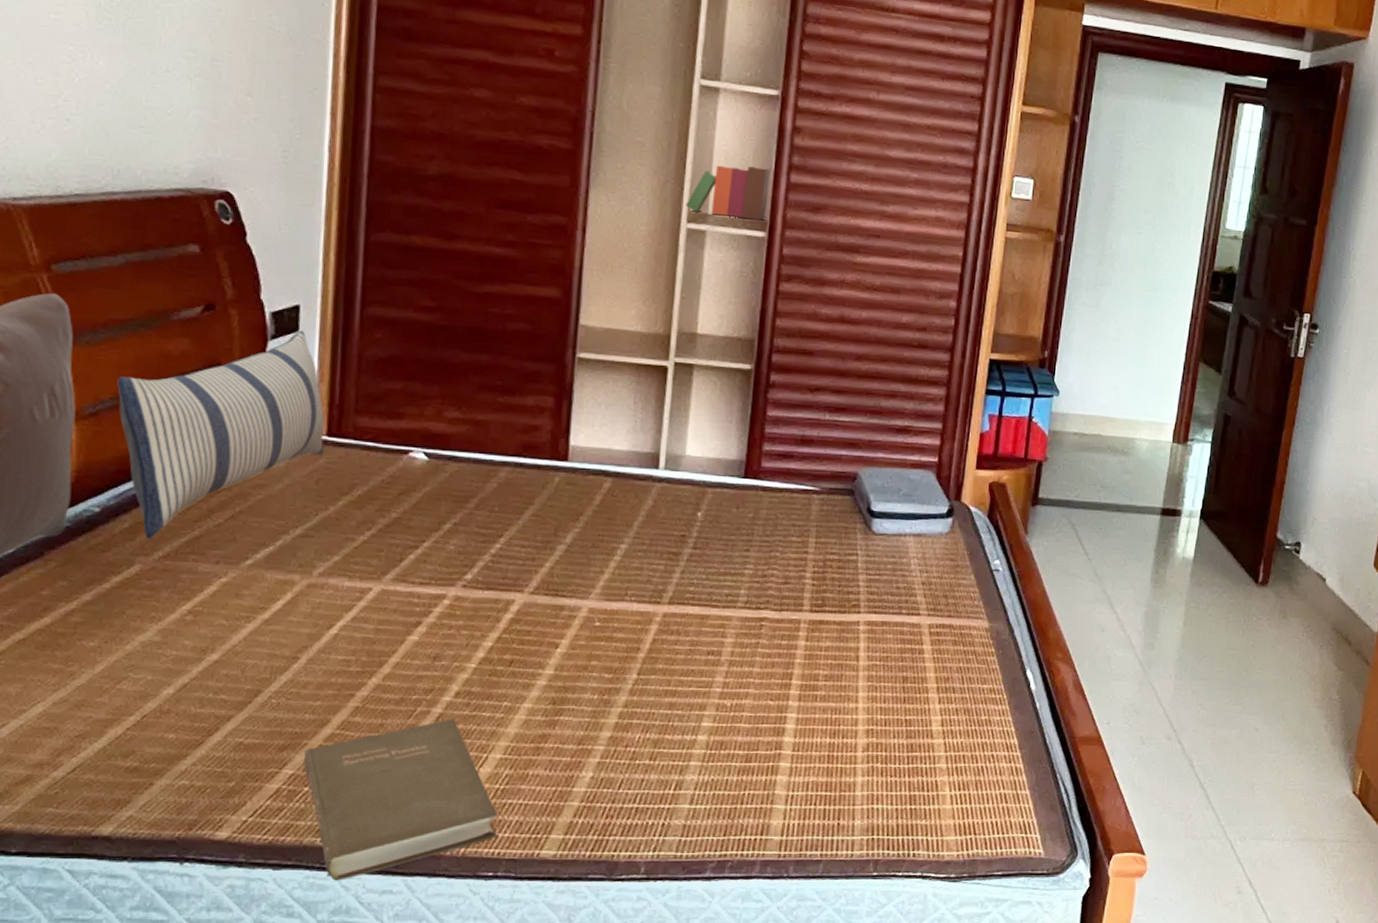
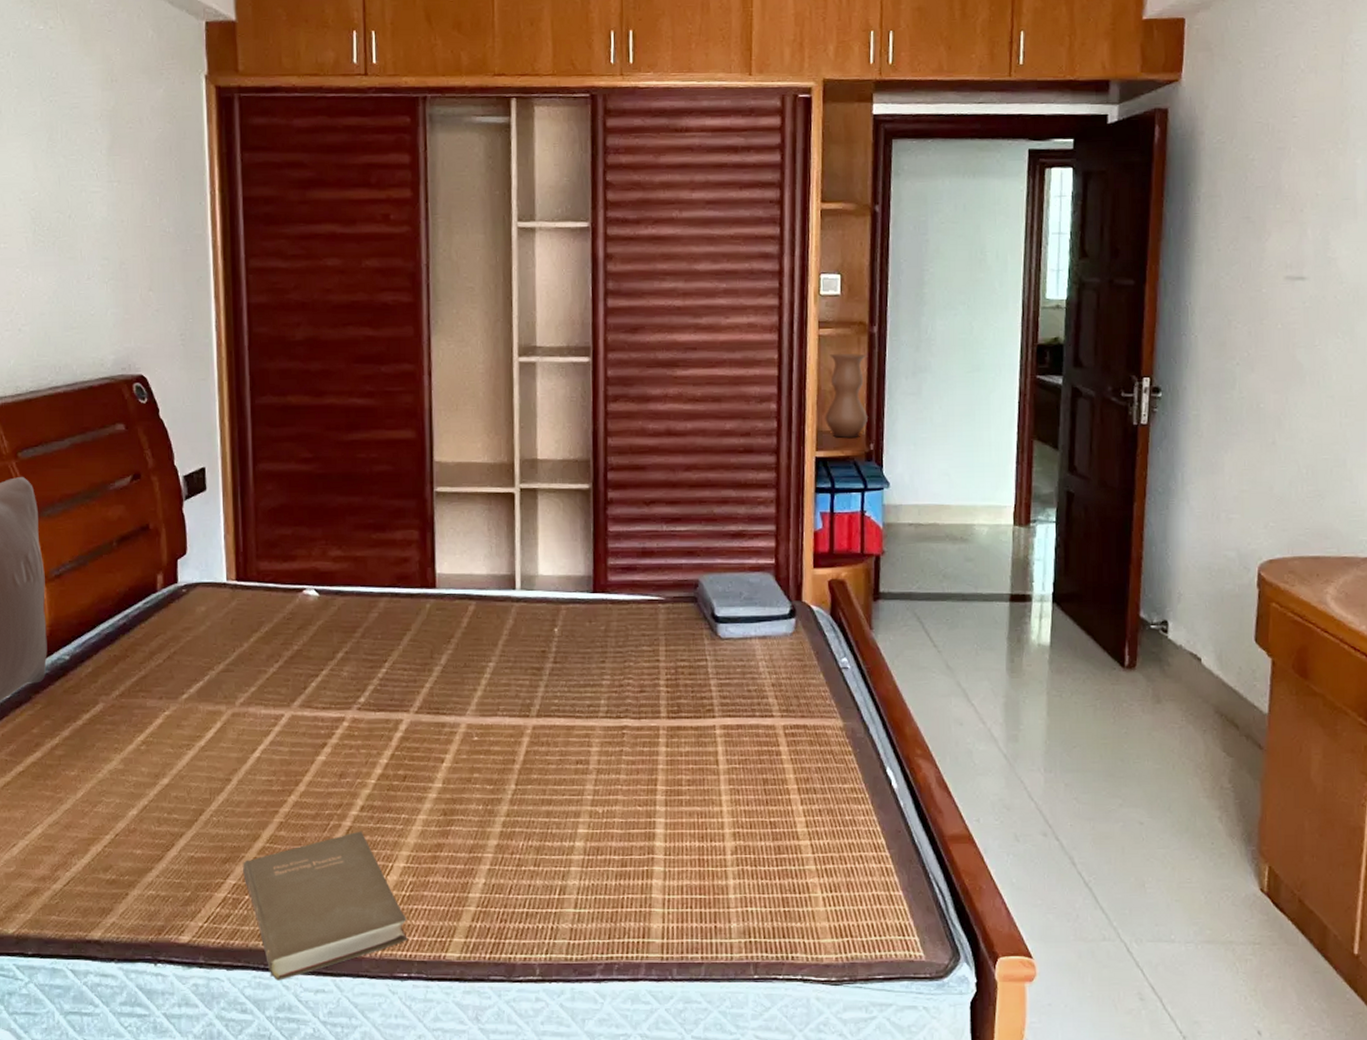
pillow: present [117,331,325,539] -> none [73,490,234,681]
books: present [686,165,770,221] -> none [516,297,589,347]
vase: none [1003,257,1050,343] -> present [825,353,868,438]

